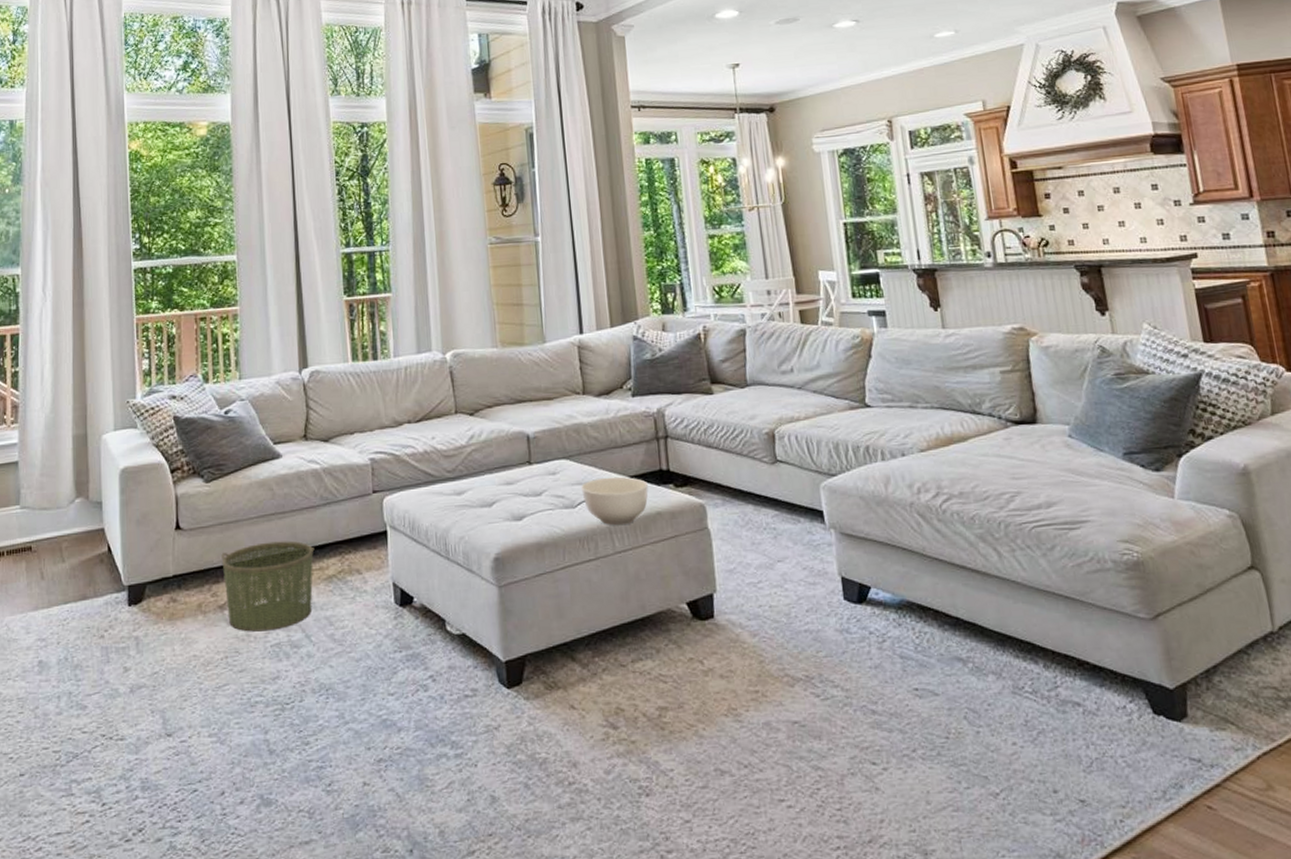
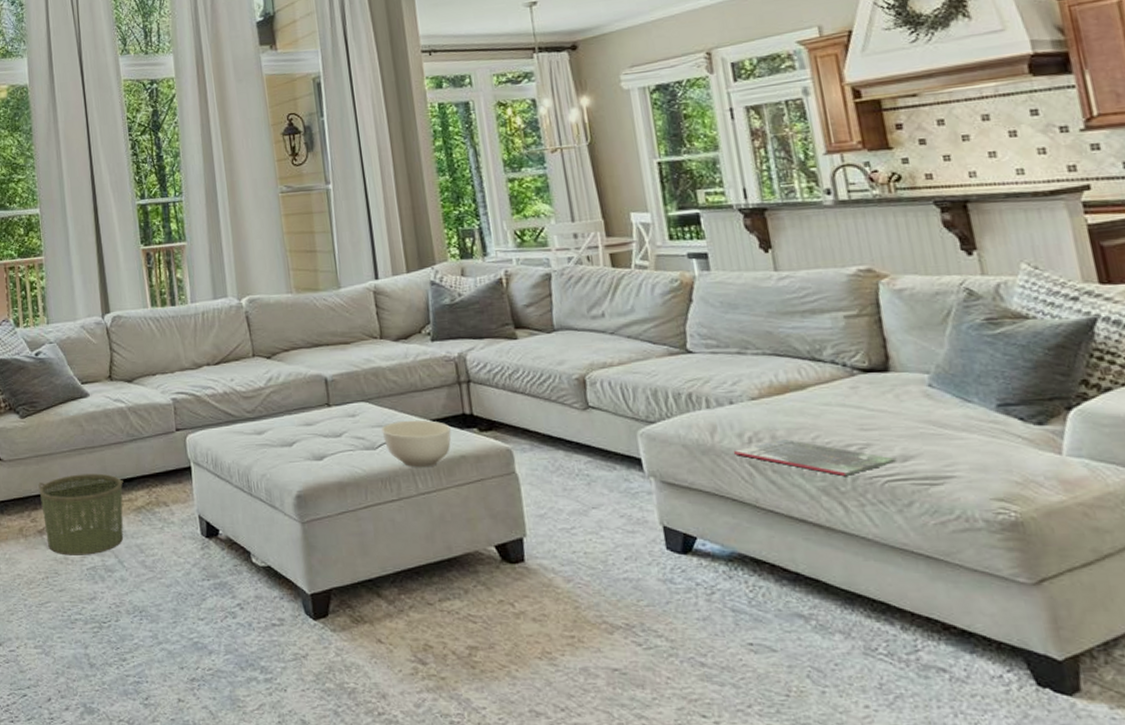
magazine: none [904,488,1041,523] -> present [733,438,896,476]

